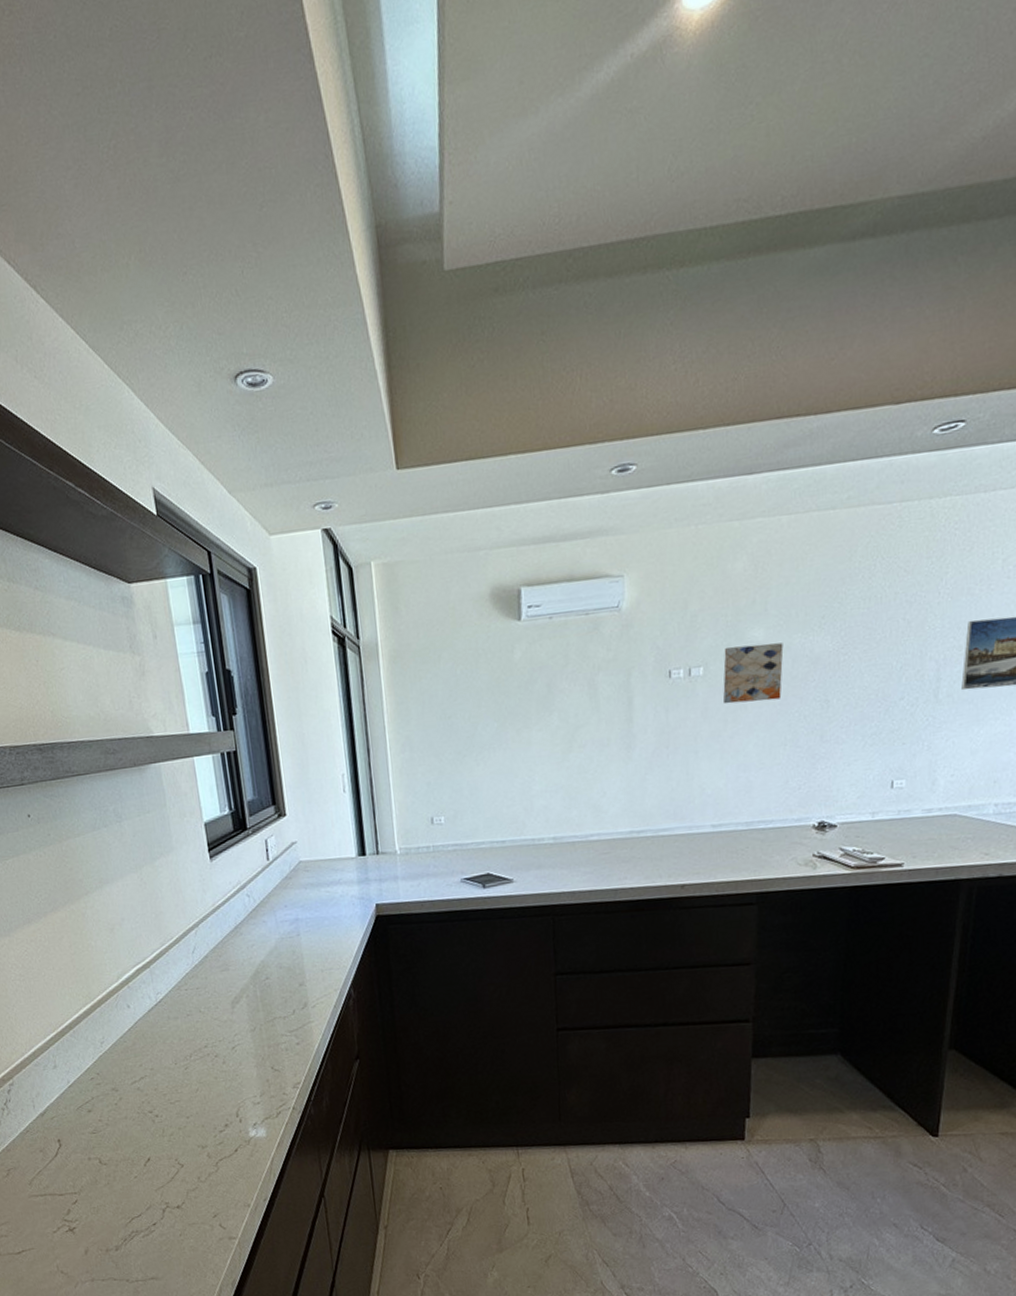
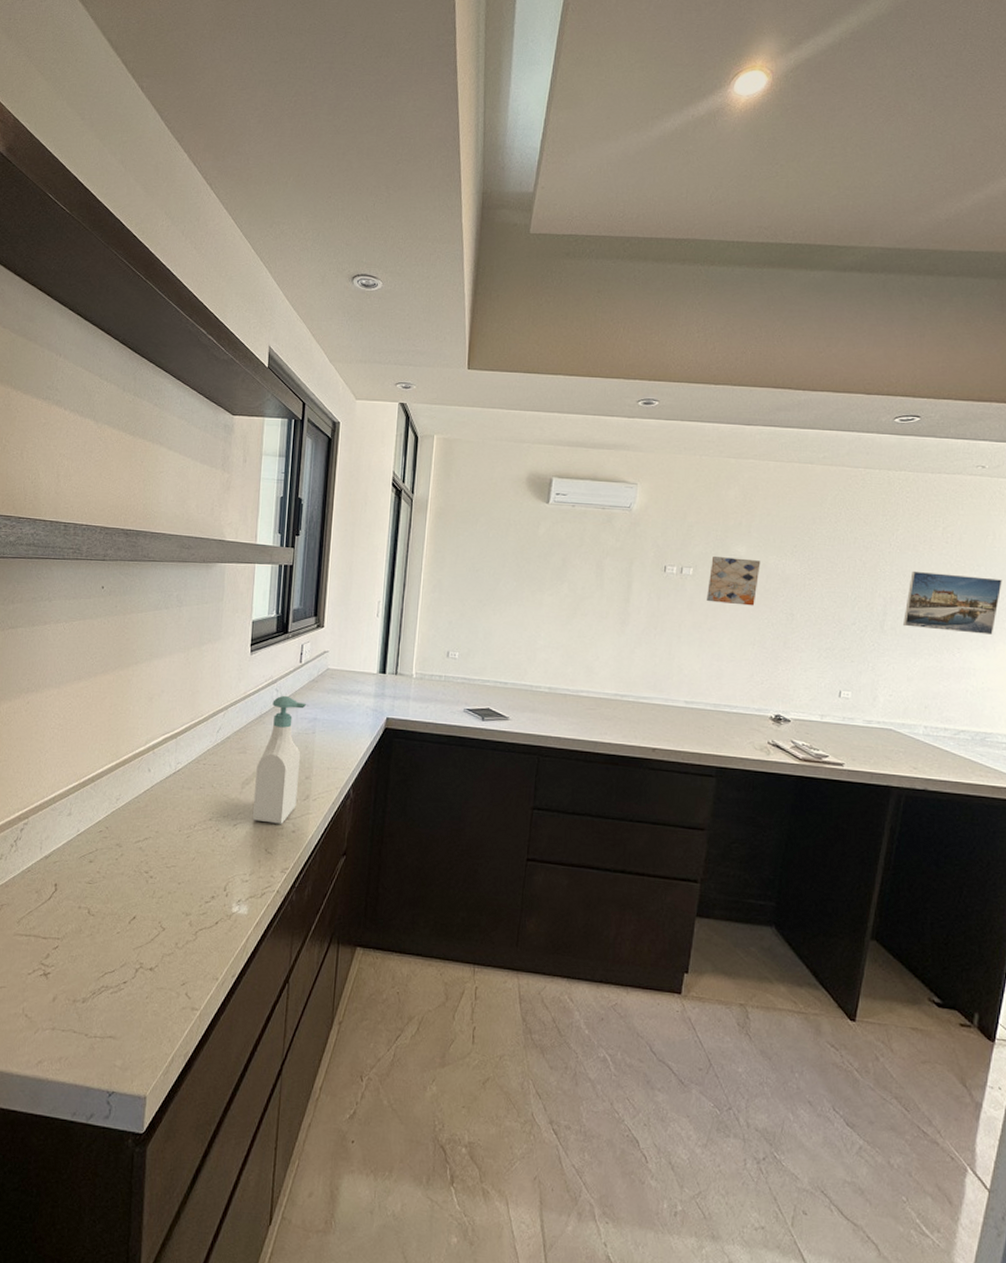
soap bottle: none [243,899,295,1040] -> present [253,695,307,824]

